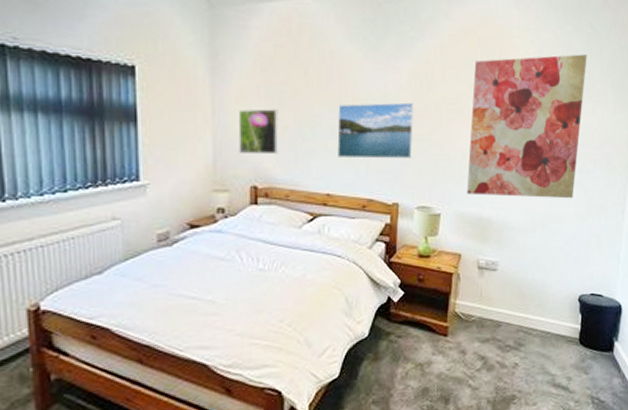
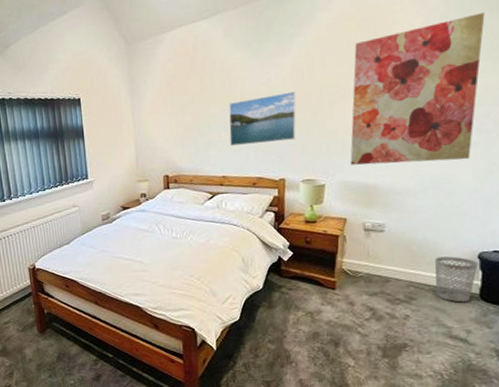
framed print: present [238,109,279,155] -> none [151,114,183,152]
wastebasket: none [541,299,579,348] -> present [435,256,479,303]

